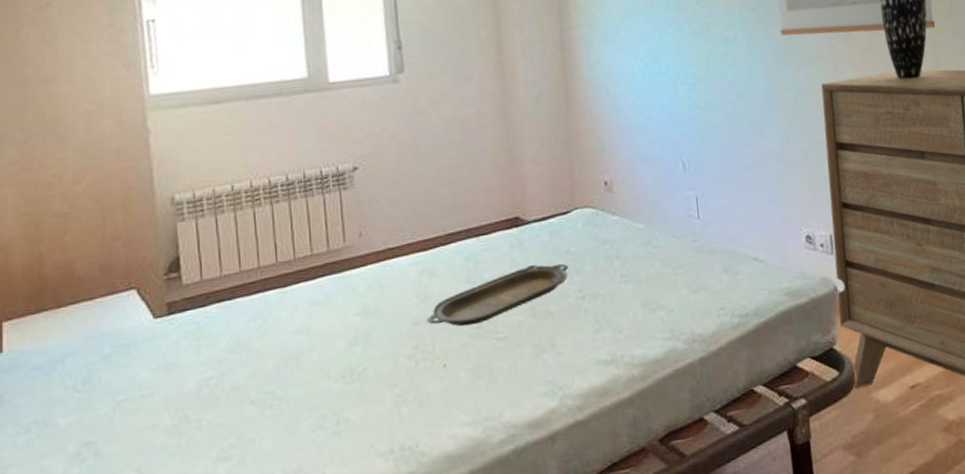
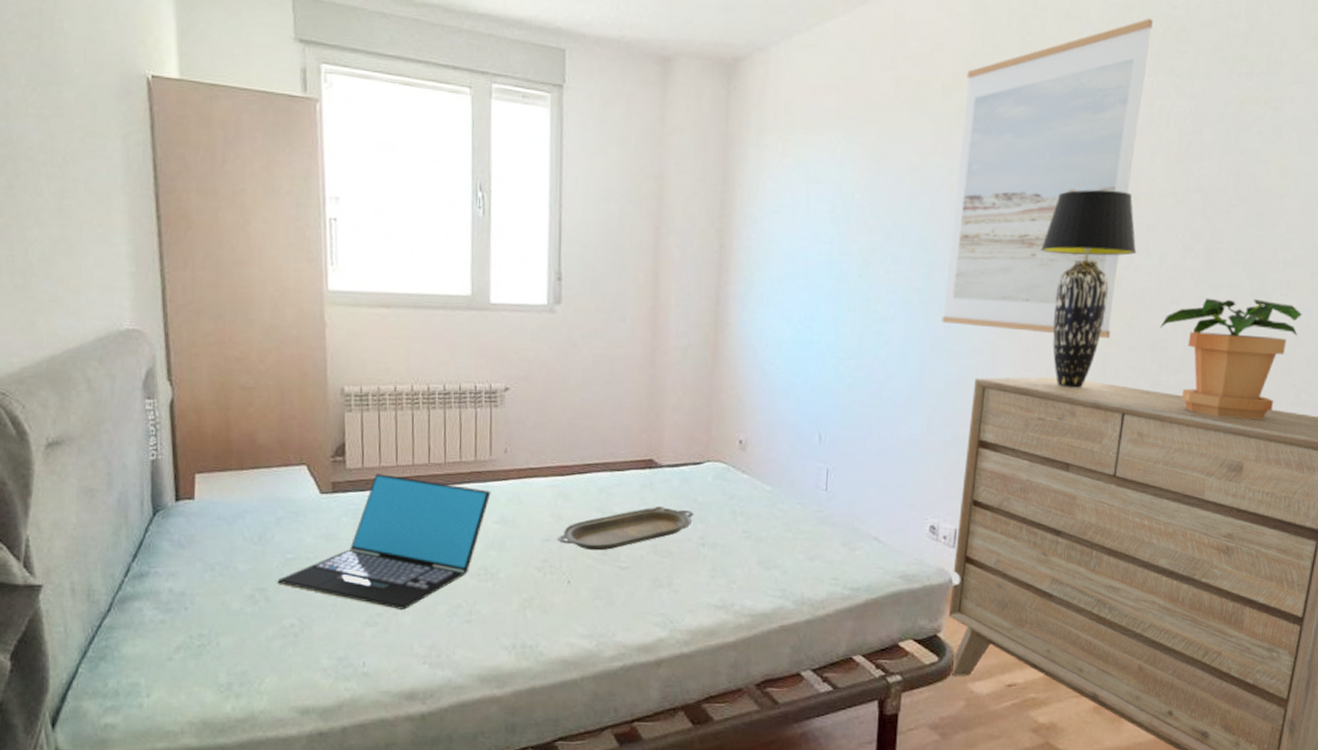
laptop: none [107,280,349,435] -> present [277,474,491,610]

